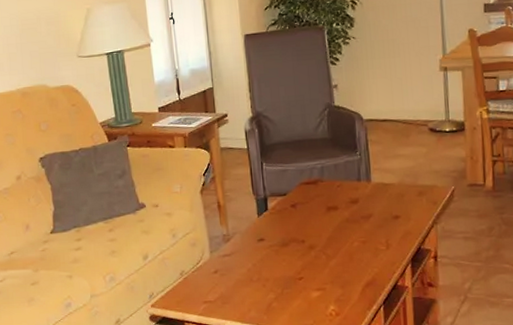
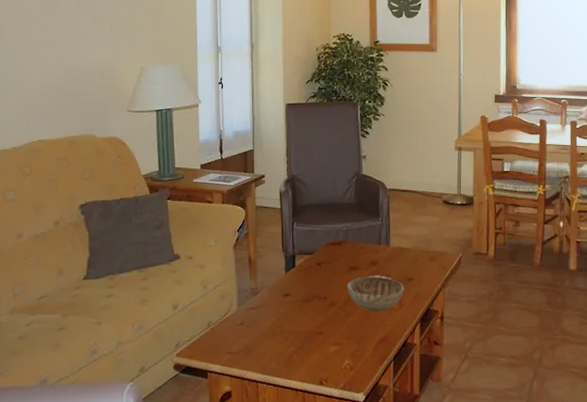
decorative bowl: none [325,214,391,254] -> present [346,275,405,311]

